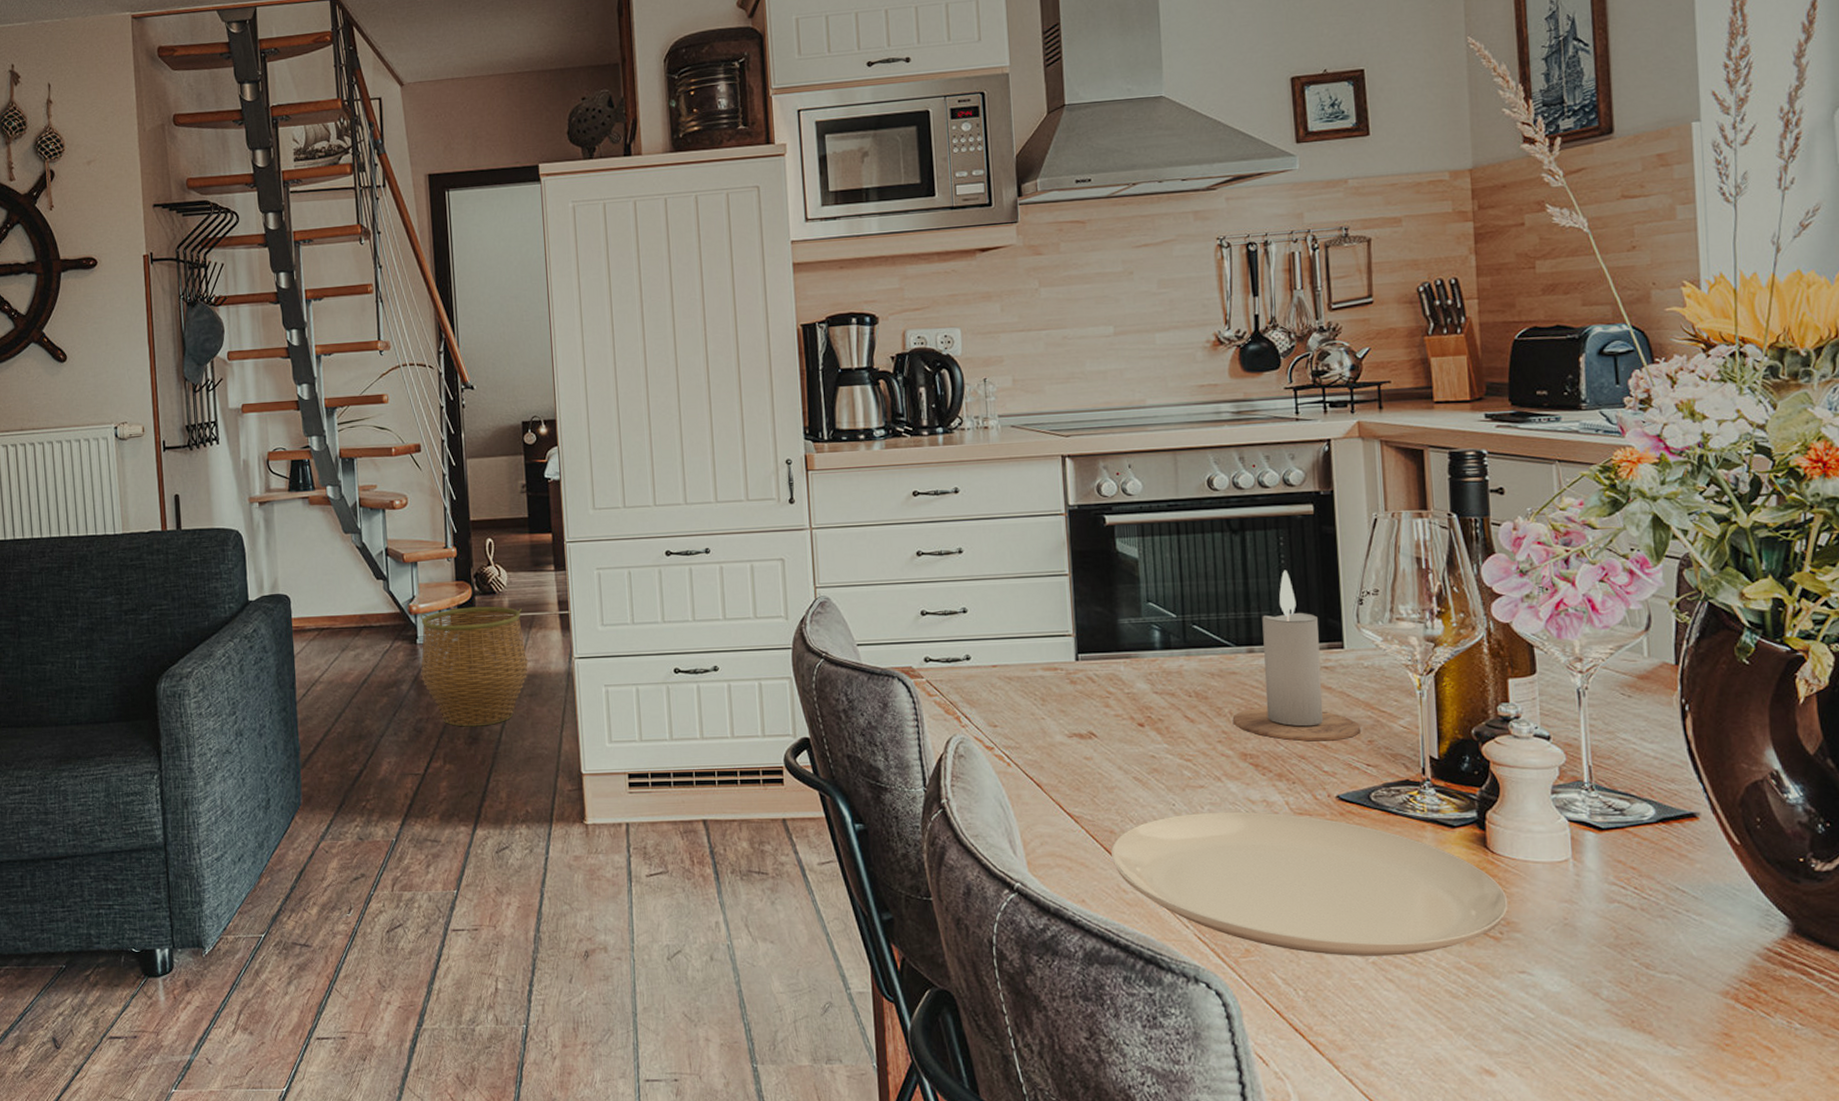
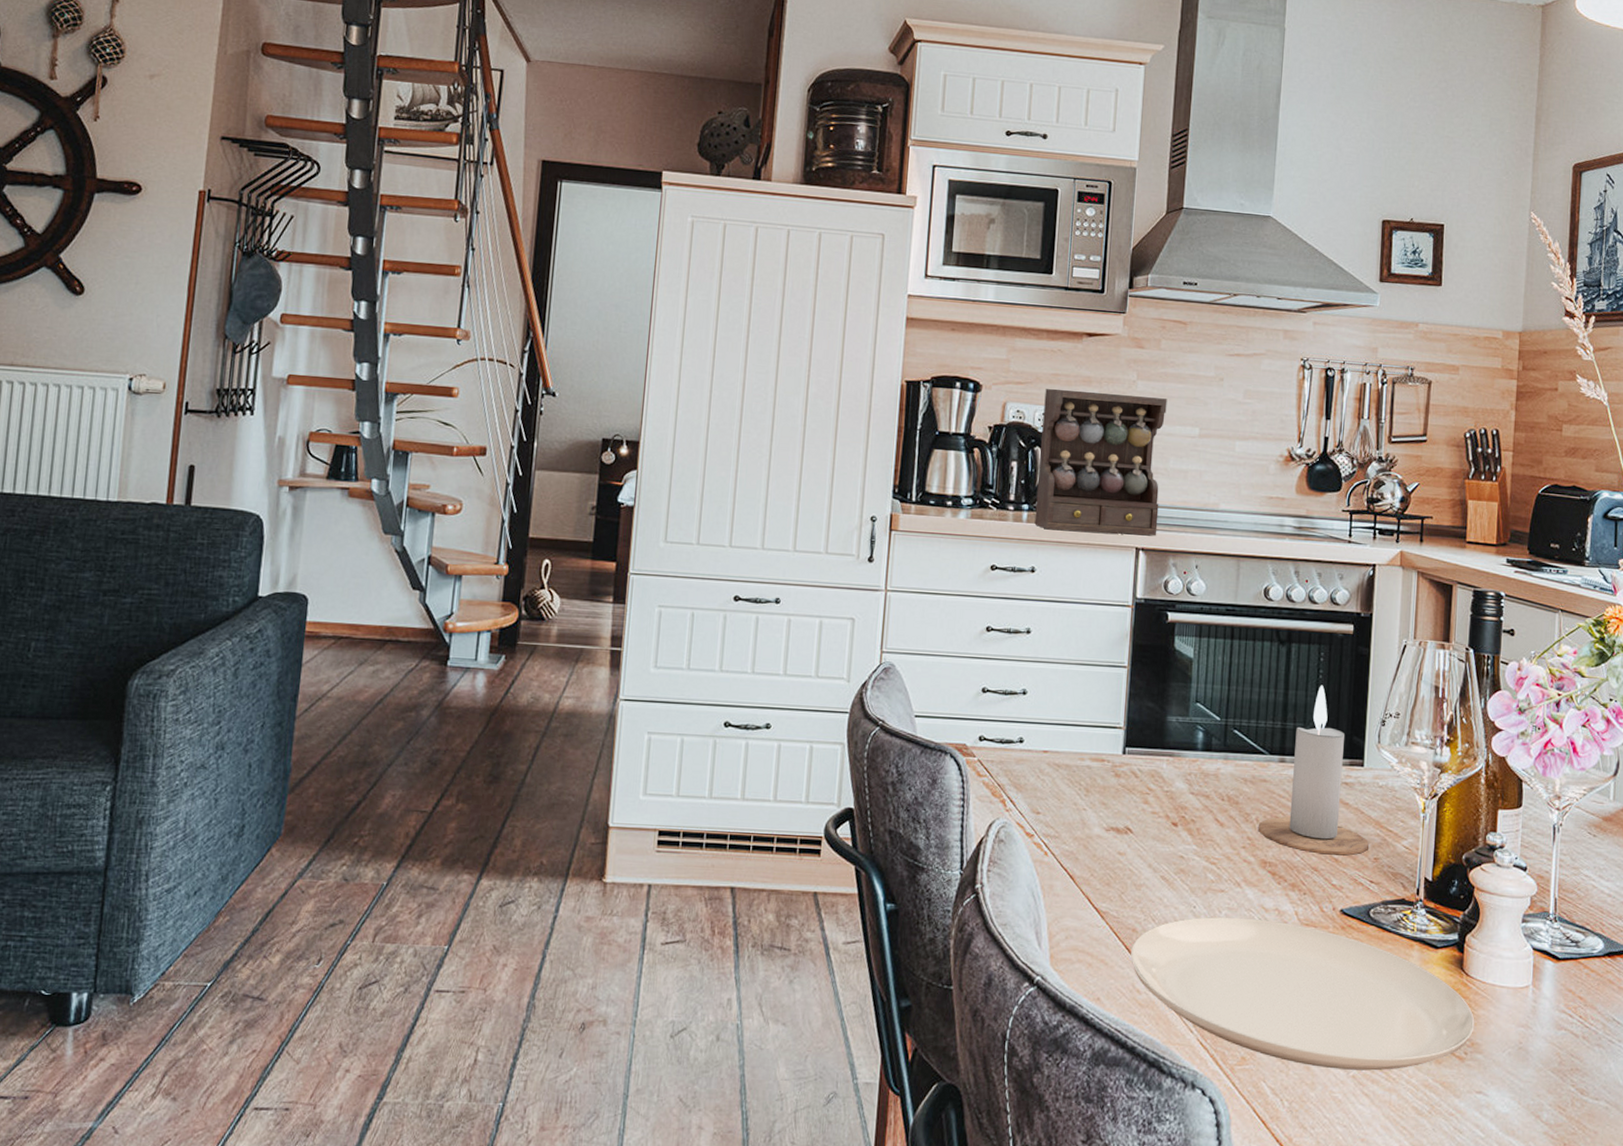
basket: present [420,606,529,727] -> none [446,631,571,765]
spice rack: none [944,302,1082,450] -> present [1034,388,1167,536]

